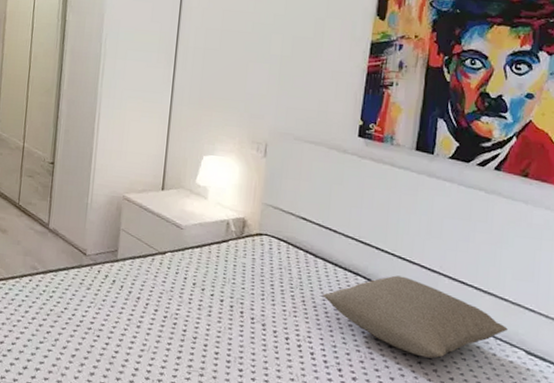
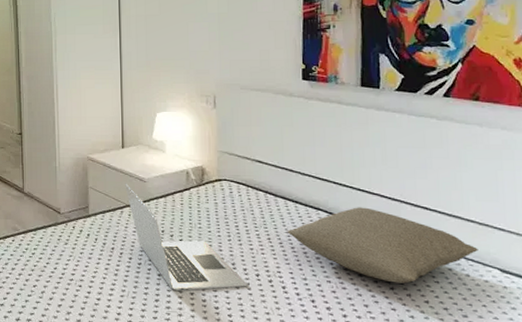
laptop: none [160,228,276,351] -> present [125,183,248,292]

